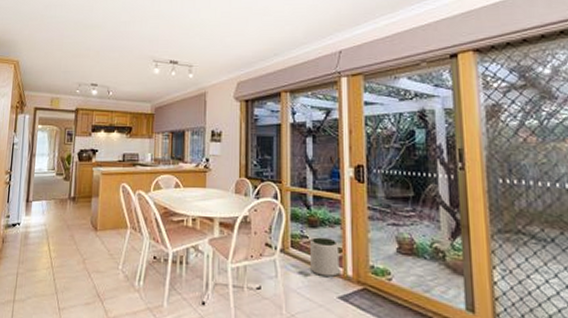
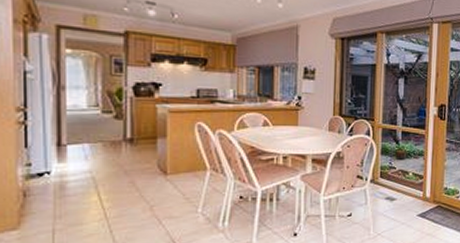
plant pot: present [310,237,340,277] -> none [396,167,421,199]

